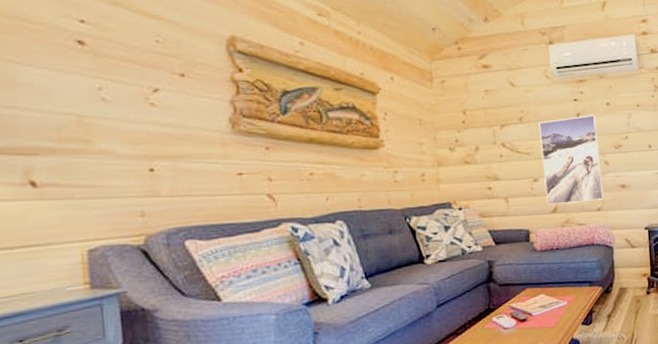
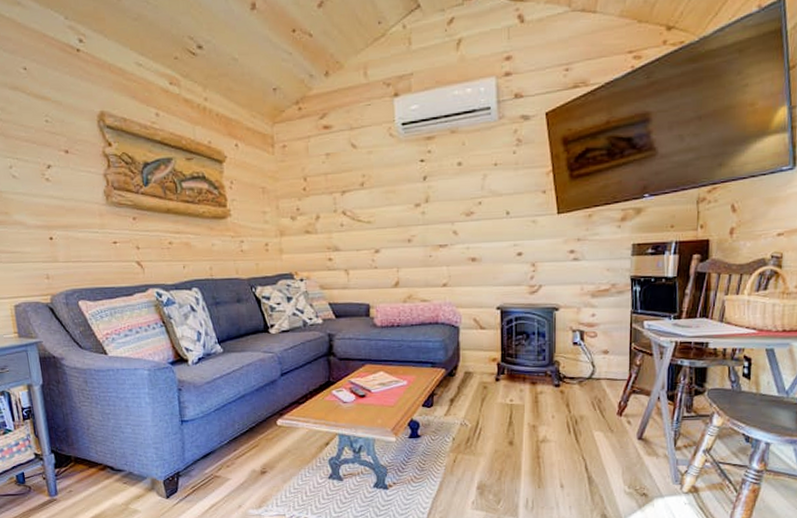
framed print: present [538,115,604,206] -> none [381,177,451,279]

